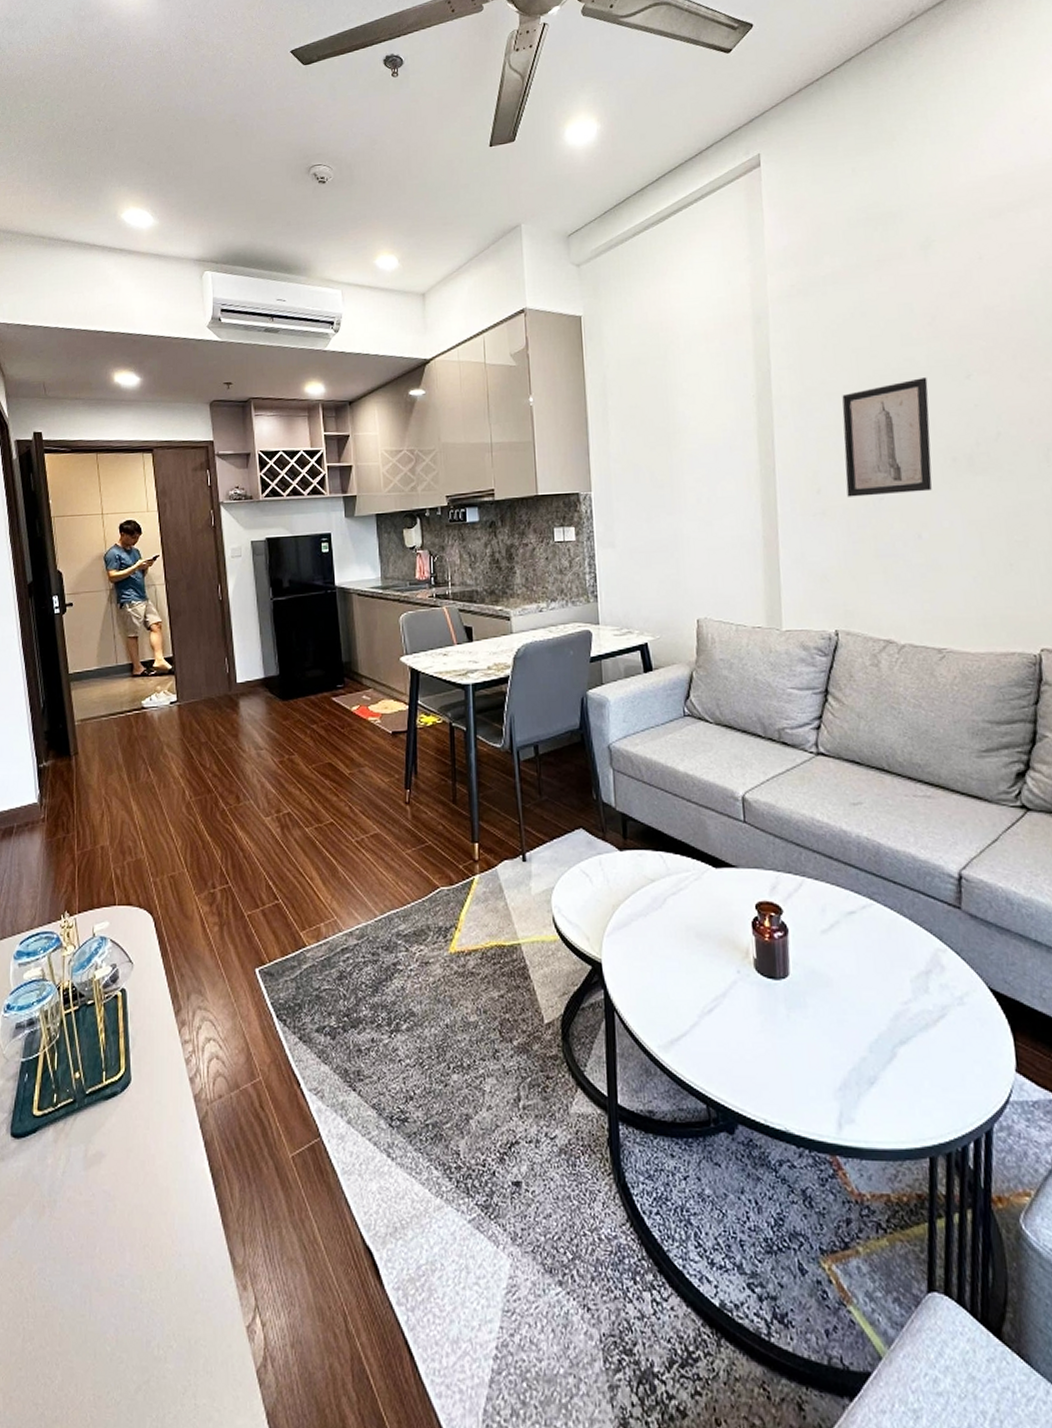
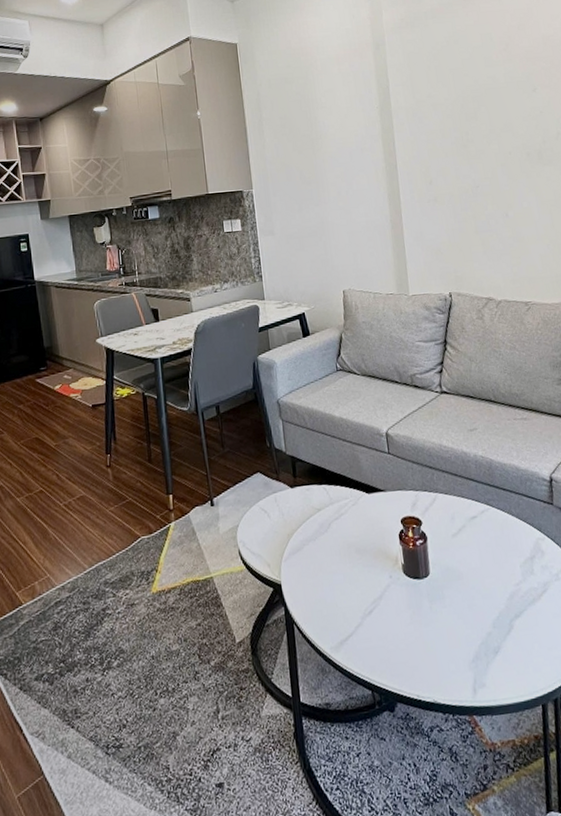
wall art: present [842,377,932,497] -> none [444,91,514,186]

